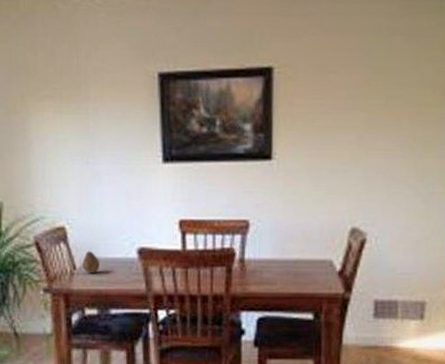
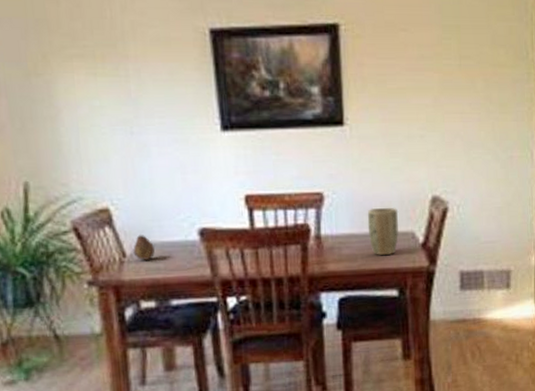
plant pot: none [288,236,318,281] -> present [367,207,399,256]

